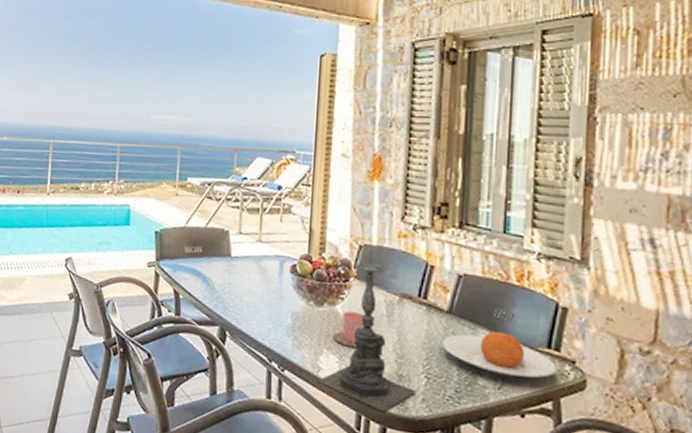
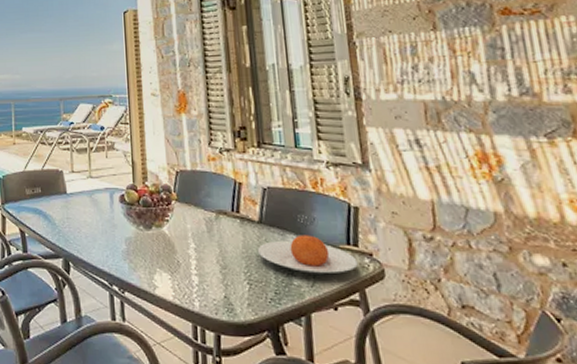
candle holder: present [316,246,416,412] -> none [154,171,241,320]
cup: present [333,310,365,348] -> none [164,231,190,264]

